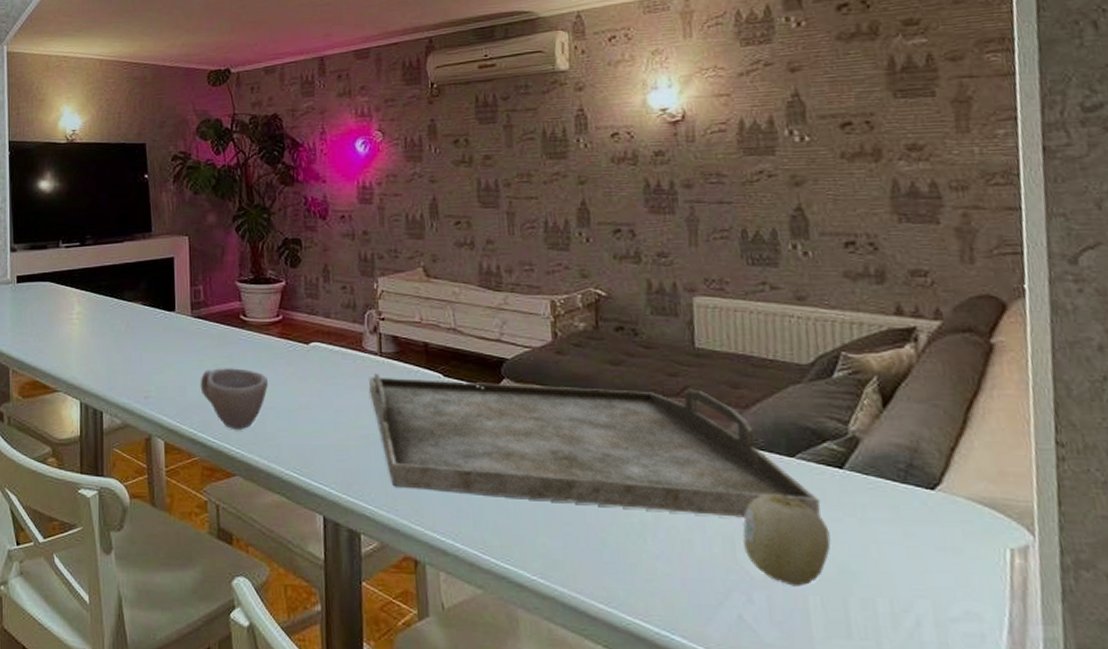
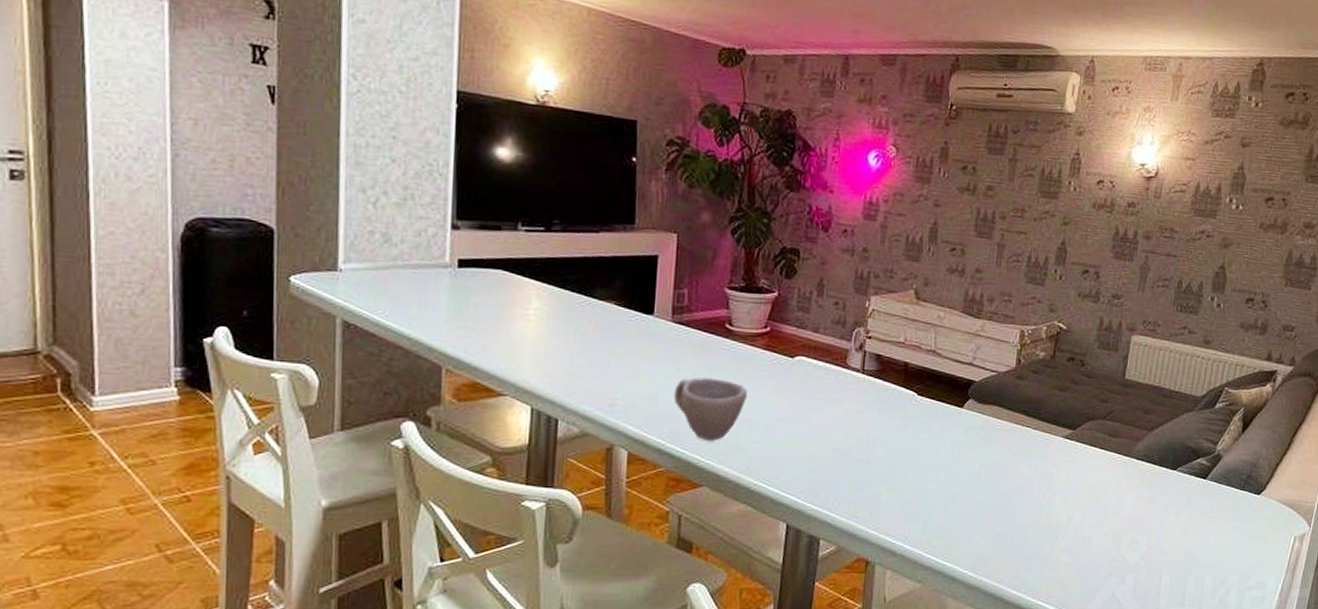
serving tray: present [369,374,821,518] -> none [847,390,1186,518]
fruit: present [742,492,831,587] -> none [1127,498,1187,569]

